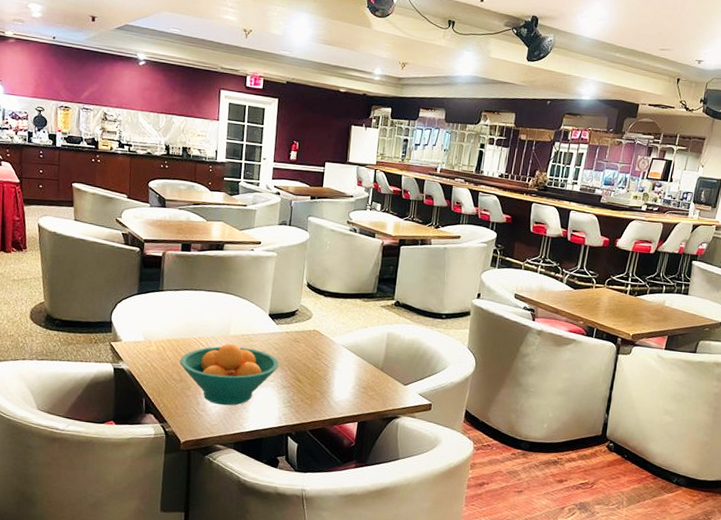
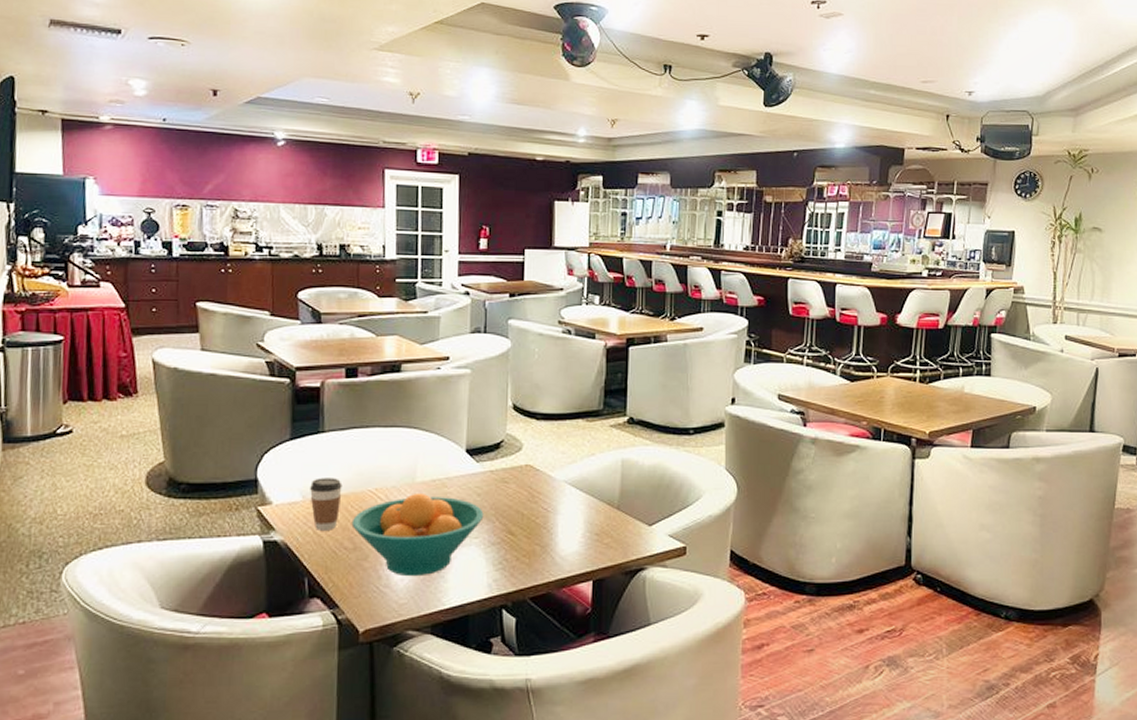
coffee cup: none [150,325,175,365] -> present [310,478,342,530]

